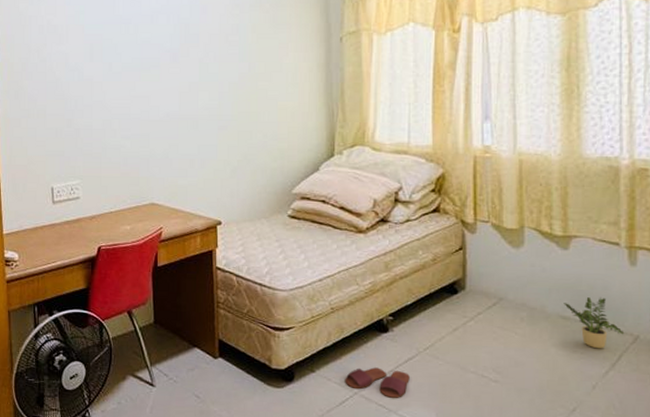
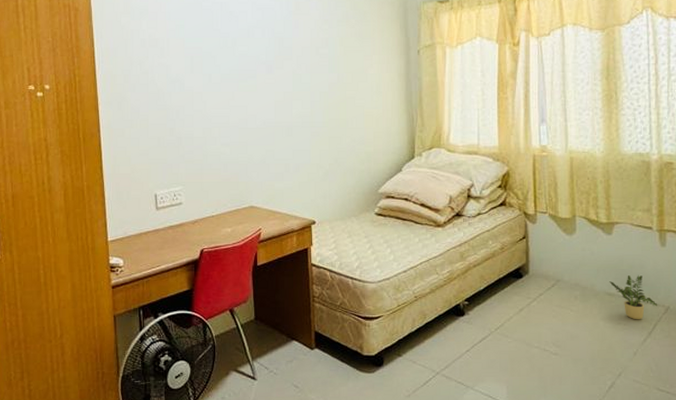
slippers: present [345,367,410,398] -> none [428,348,484,375]

